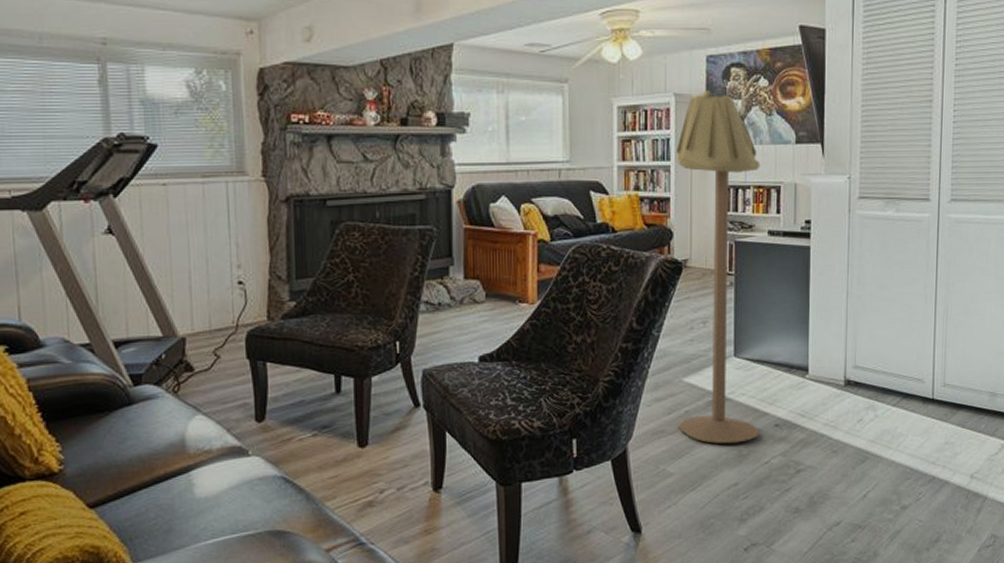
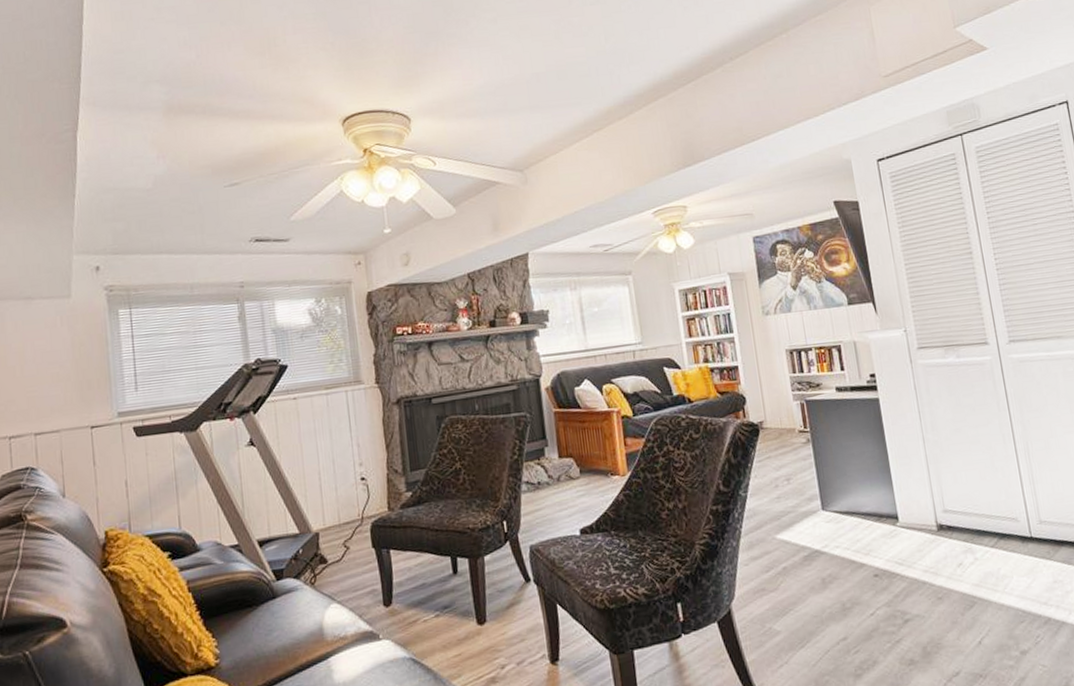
floor lamp: present [676,90,760,444] -> none [737,267,861,599]

